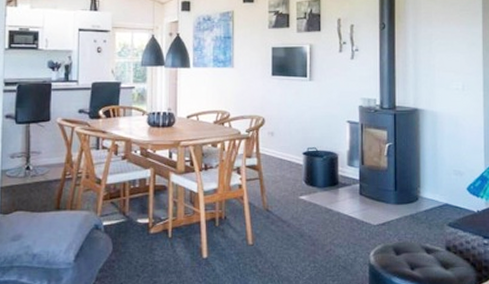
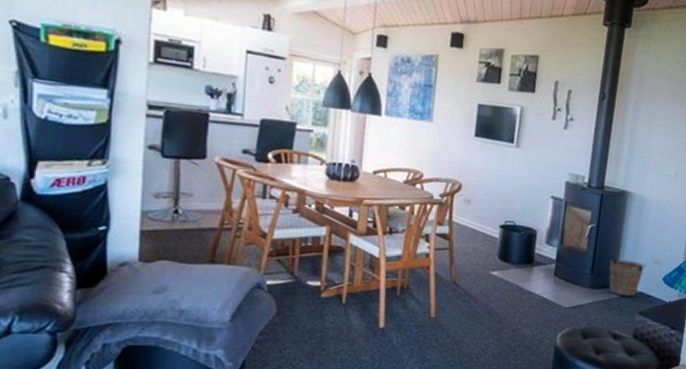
bucket: none [411,173,449,209] -> present [609,258,647,297]

